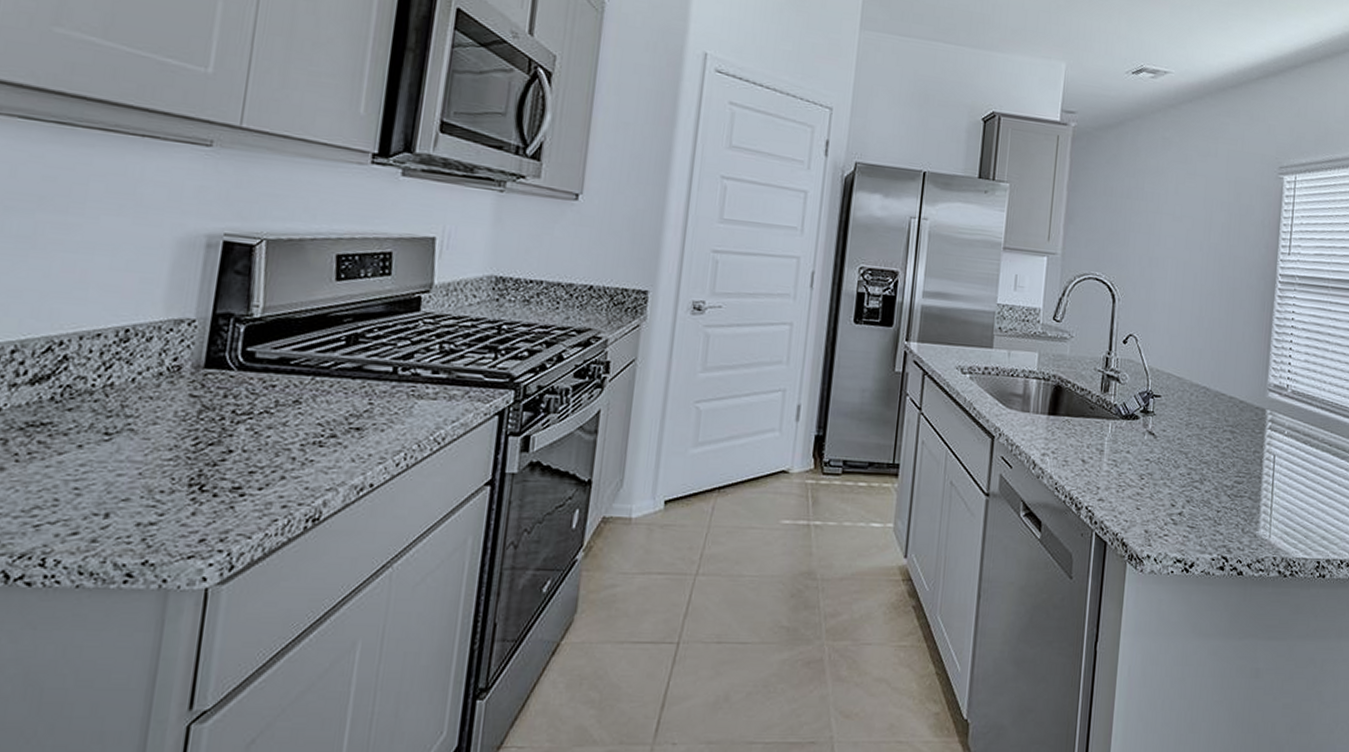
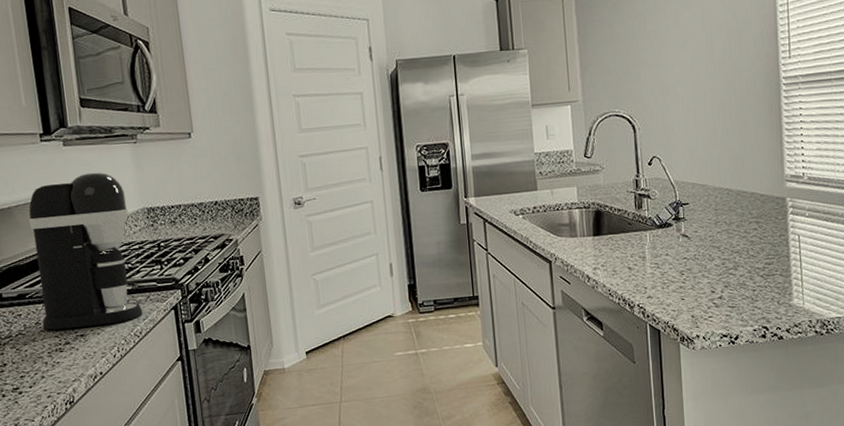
coffee maker: none [303,216,471,421] -> present [29,172,143,330]

